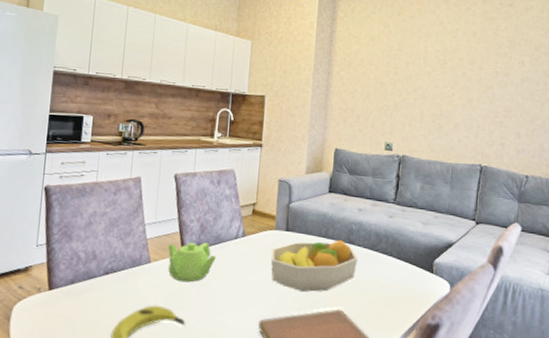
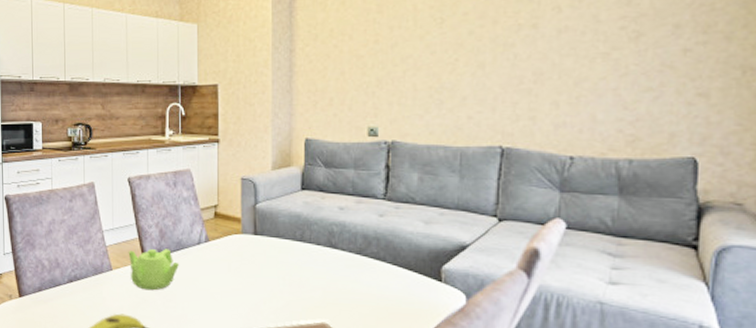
fruit bowl: present [270,239,359,292] -> none [239,243,343,302]

